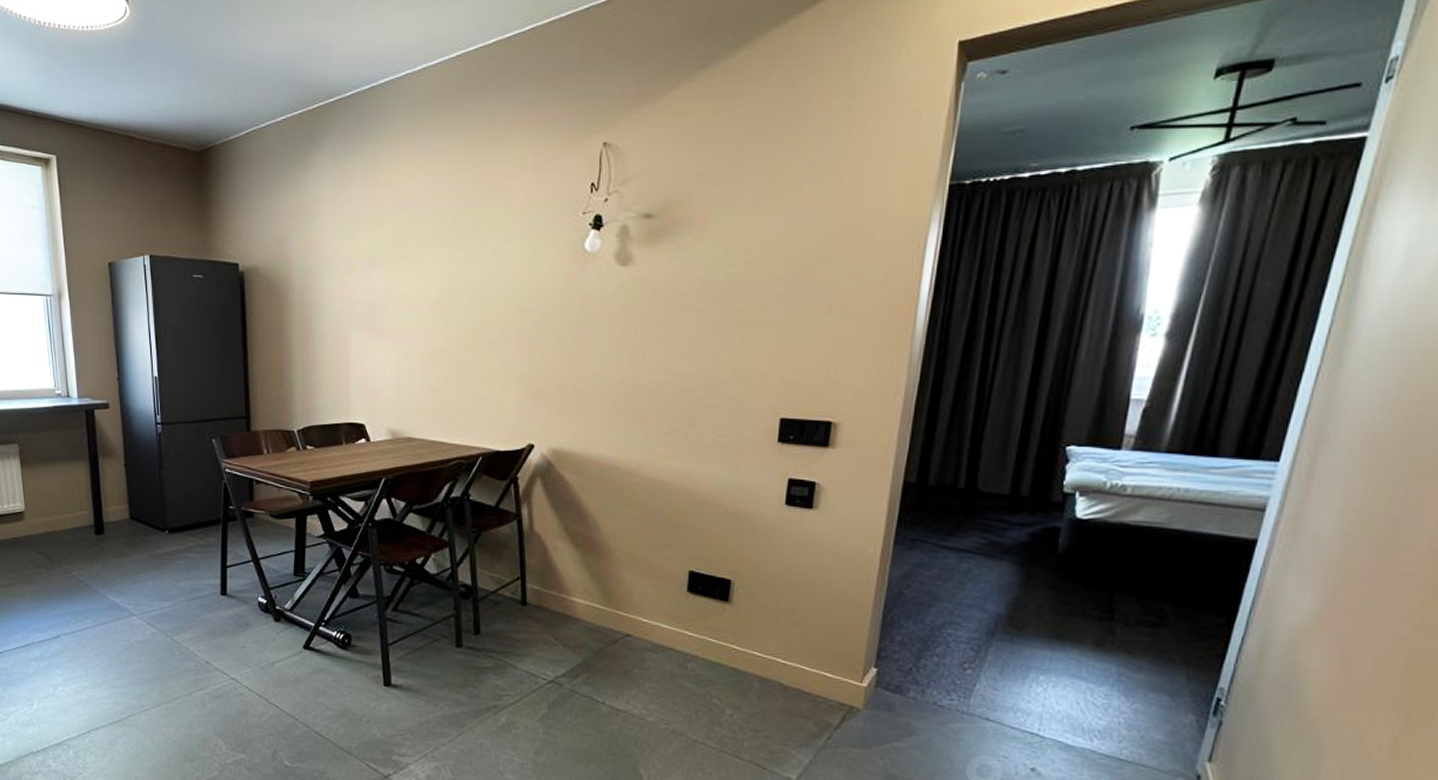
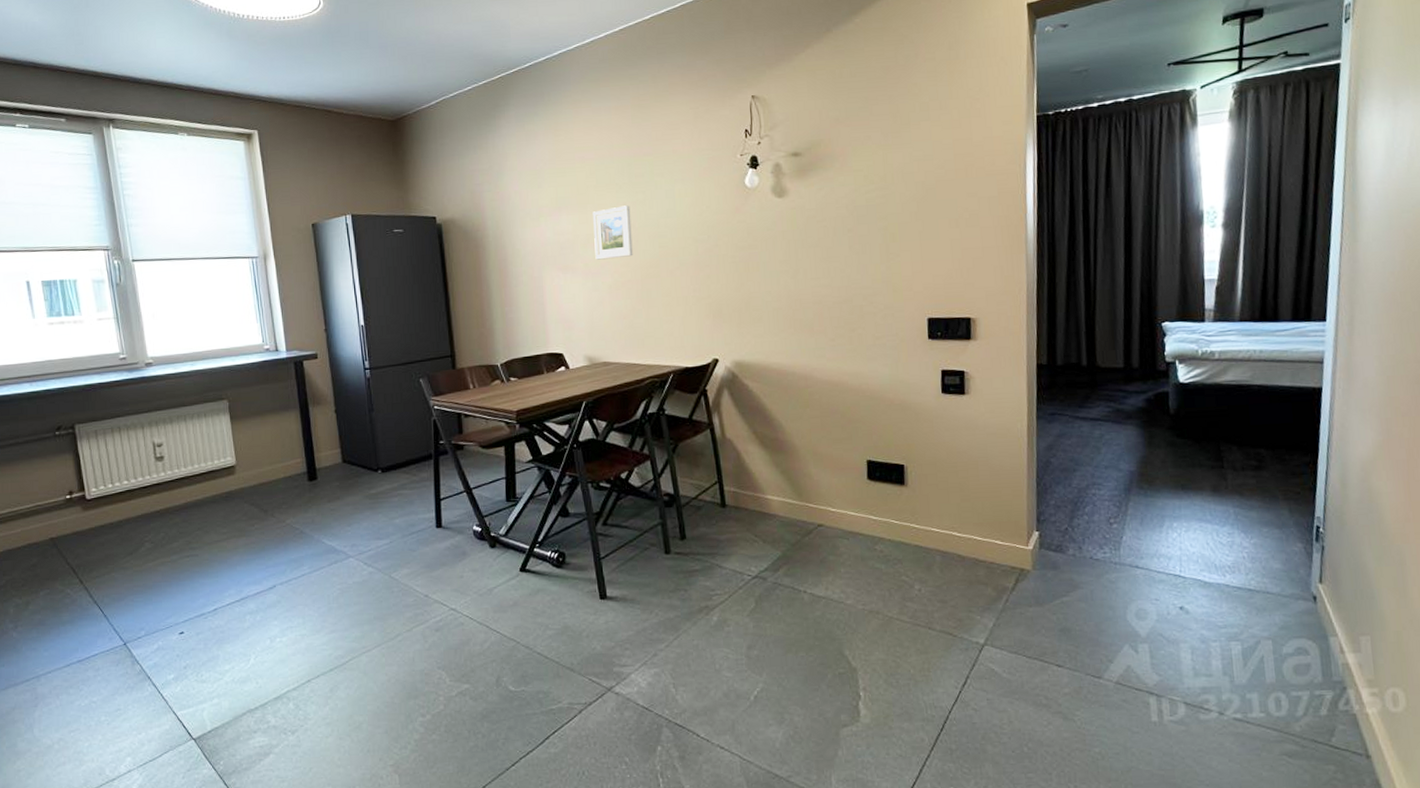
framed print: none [408,264,451,324] -> present [593,205,633,260]

